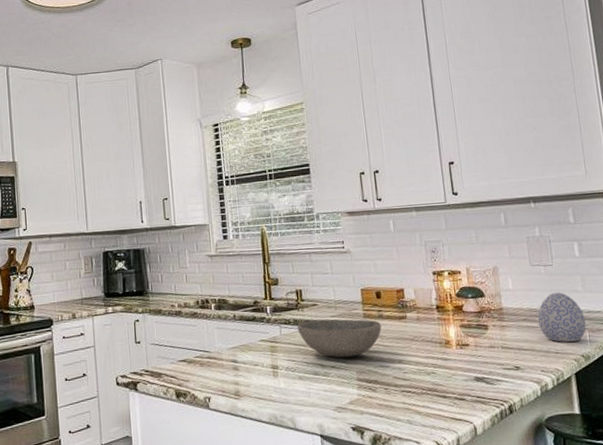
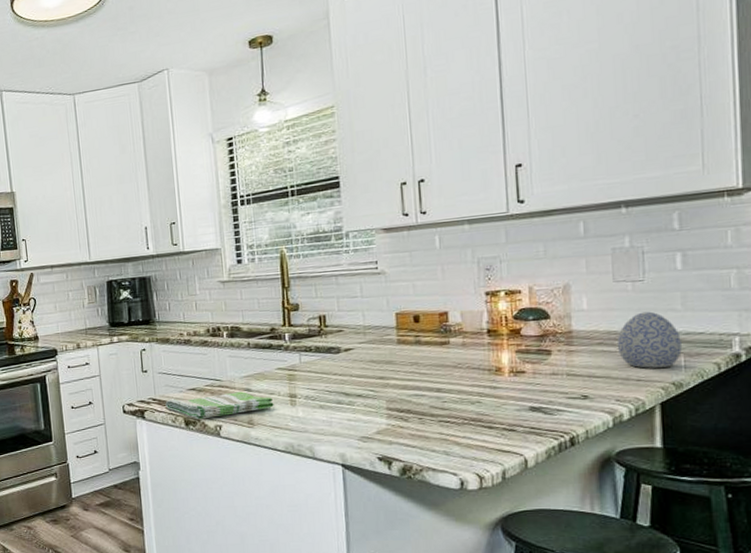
dish towel: none [157,363,258,392] -> present [165,391,274,420]
bowl: present [297,319,381,358] -> none [318,345,418,387]

